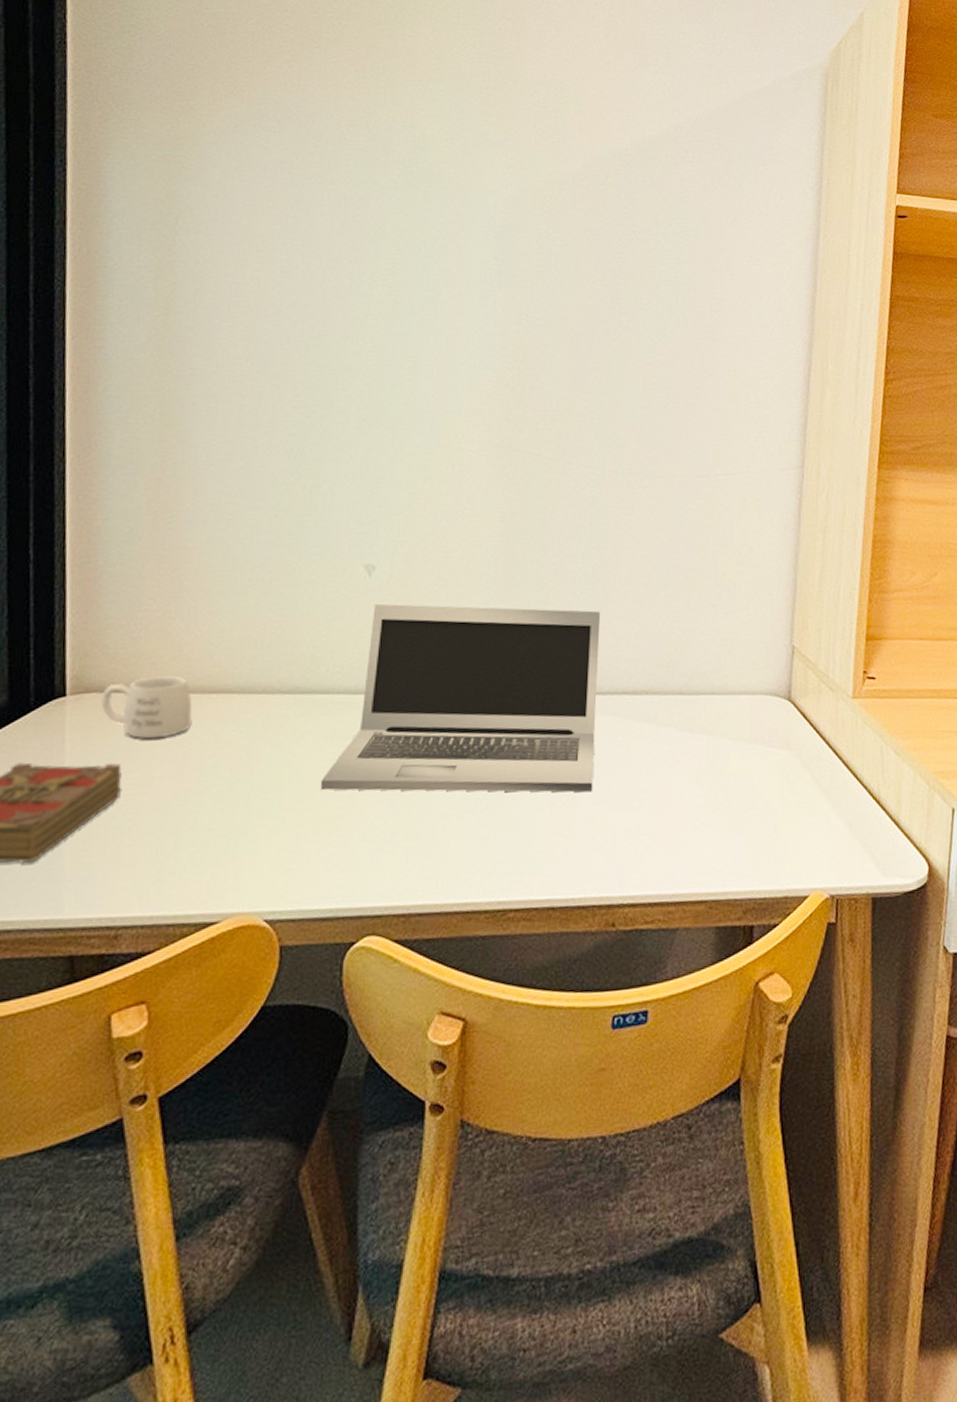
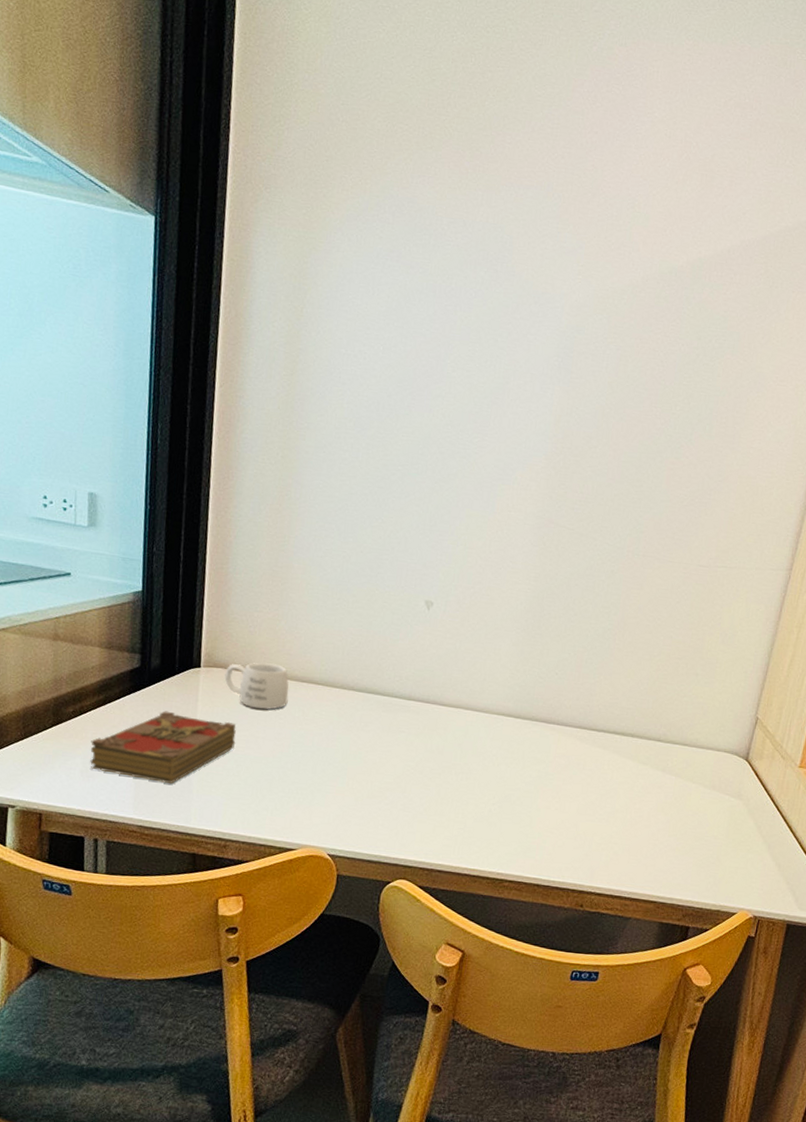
laptop: present [320,603,601,793] -> none [376,632,605,804]

